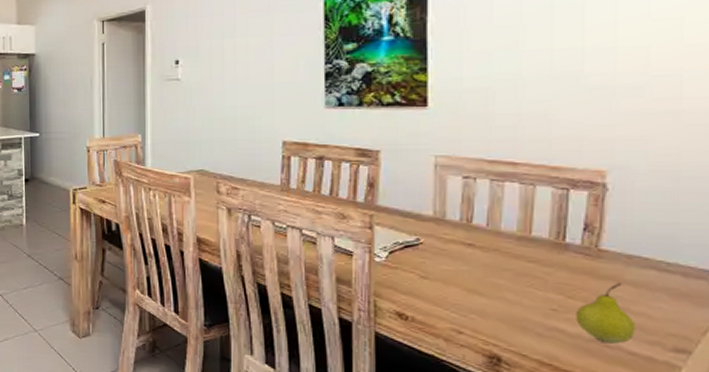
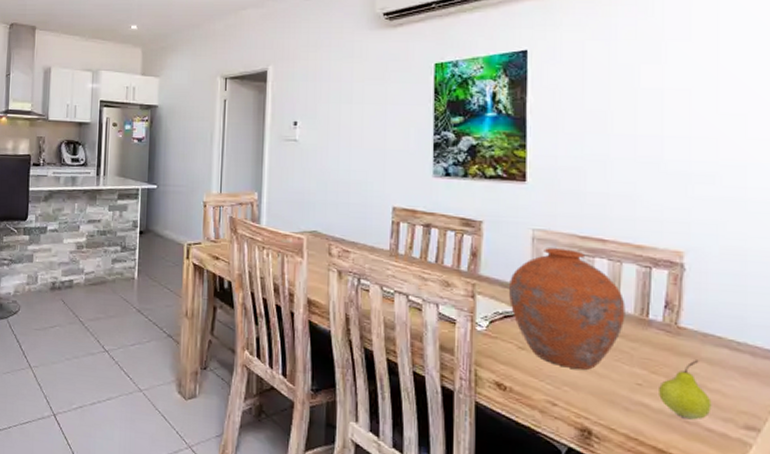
vase: none [409,174,539,297] -> present [508,248,625,370]

